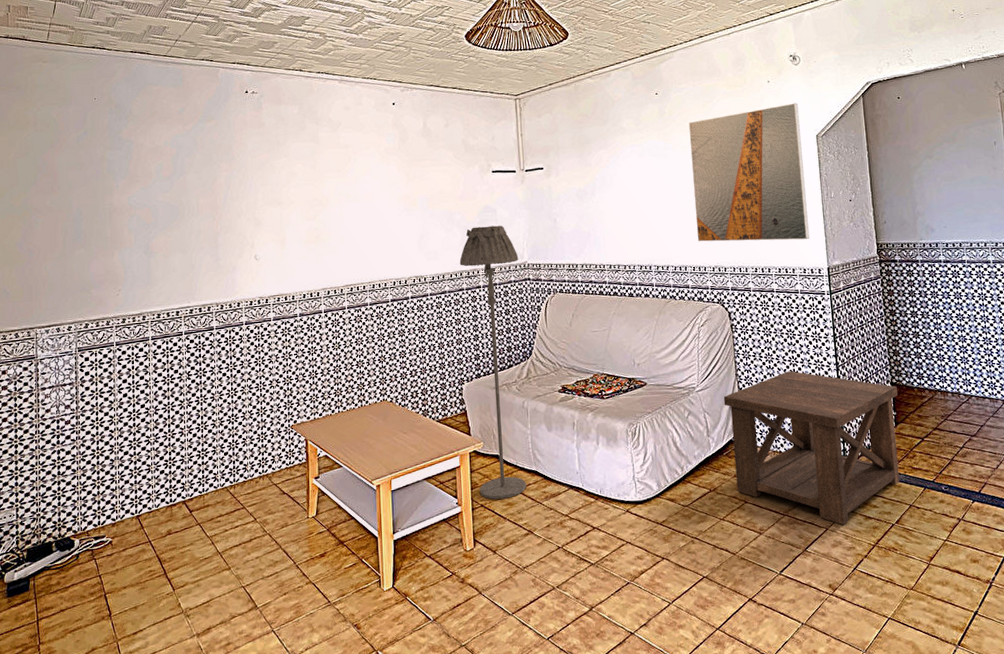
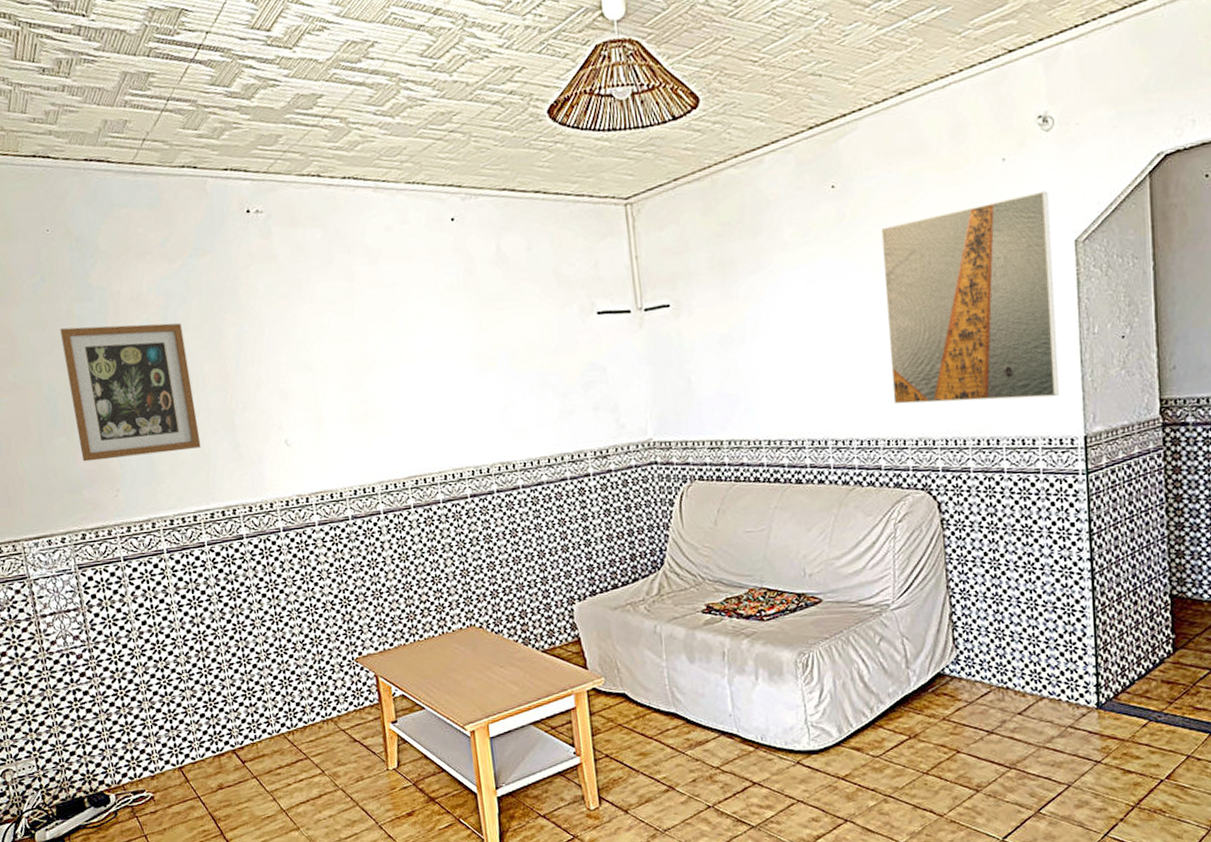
wall art: none [93,168,190,268] -> present [60,323,202,462]
floor lamp: present [459,225,526,500] -> none [559,389,664,749]
side table: present [723,371,900,525] -> none [929,581,1179,781]

